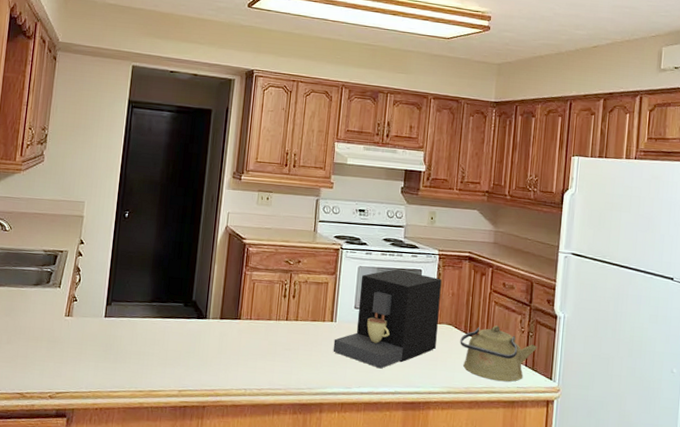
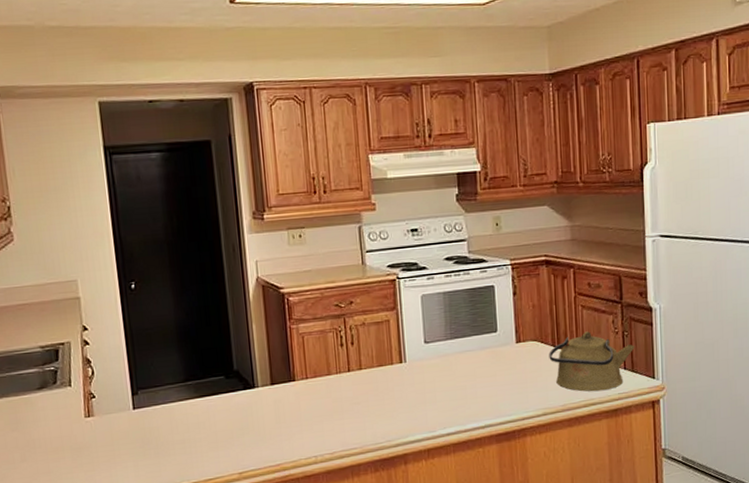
coffee maker: present [333,269,442,369] -> none [407,289,523,404]

